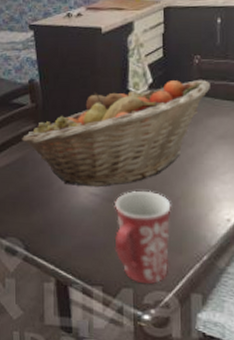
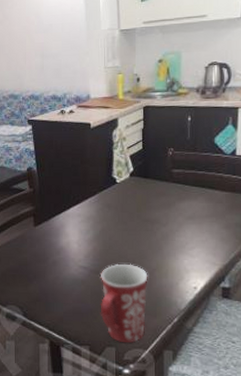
fruit basket: present [21,80,210,188] -> none [20,169,181,261]

